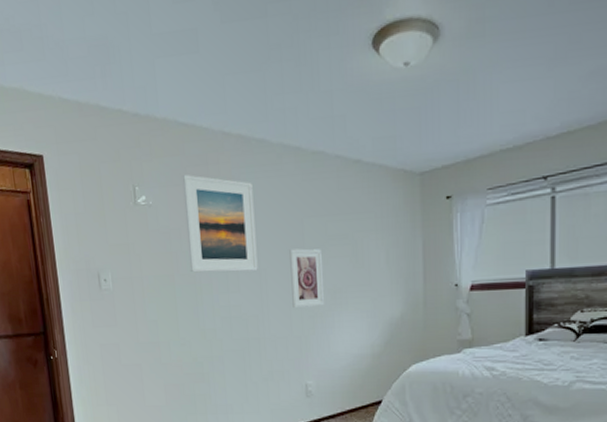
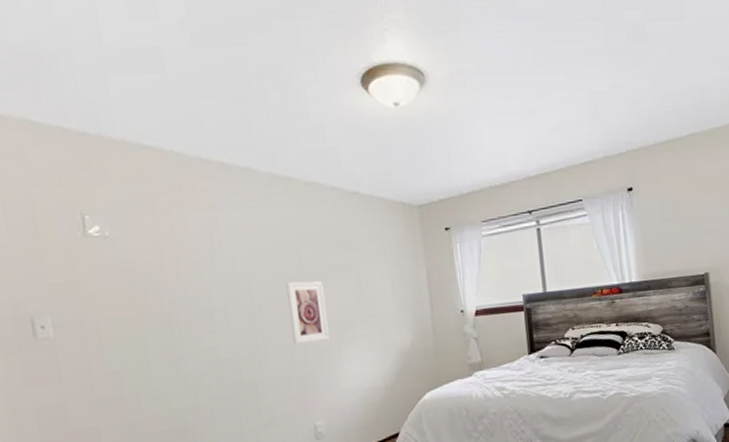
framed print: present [182,175,258,273] -> none [148,203,251,313]

